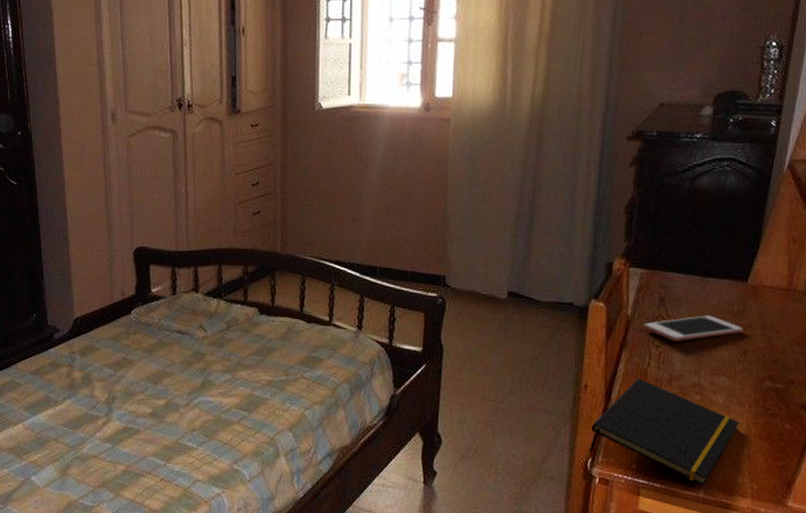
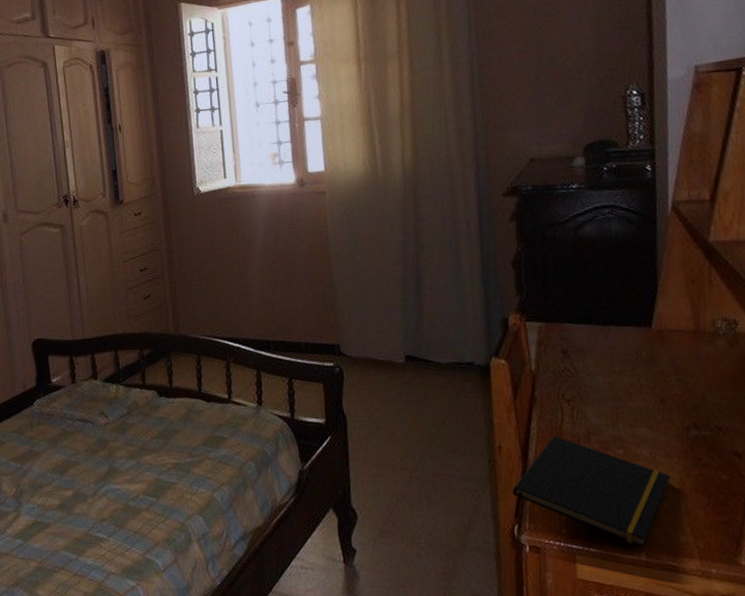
cell phone: present [644,315,743,342] -> none [550,364,656,395]

